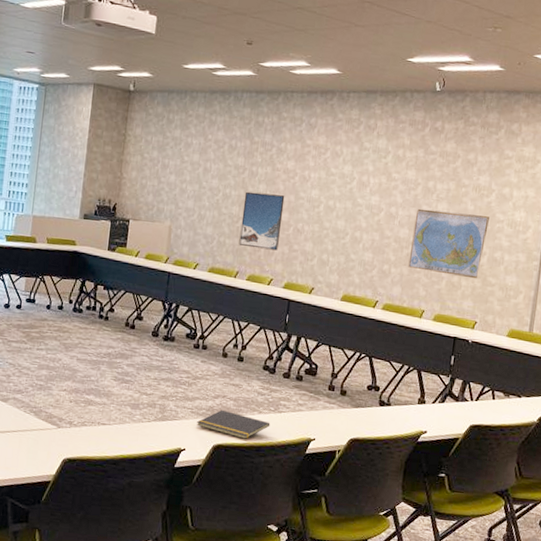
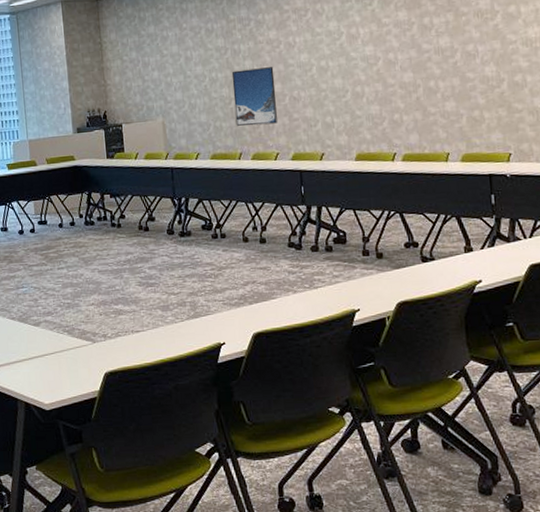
notepad: present [197,409,271,439] -> none [231,296,309,322]
world map: present [408,208,489,279] -> none [417,40,501,112]

